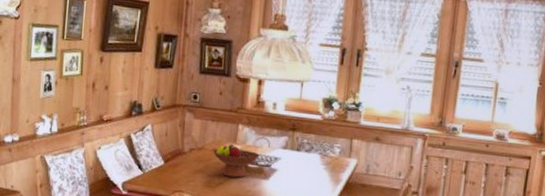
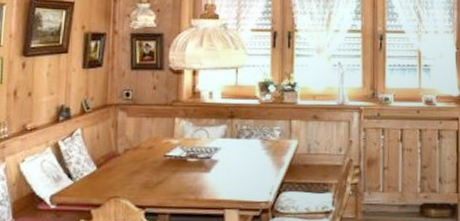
fruit bowl: present [213,144,260,178] -> none [149,139,199,175]

